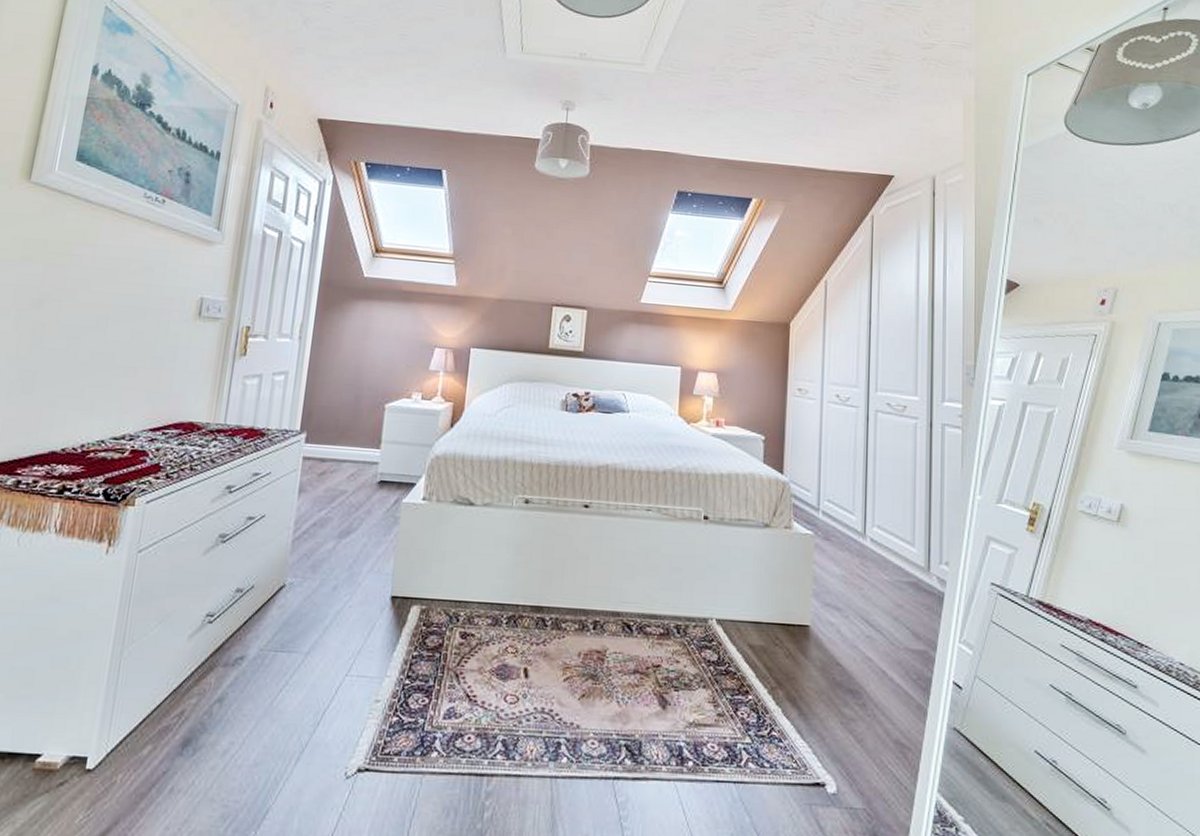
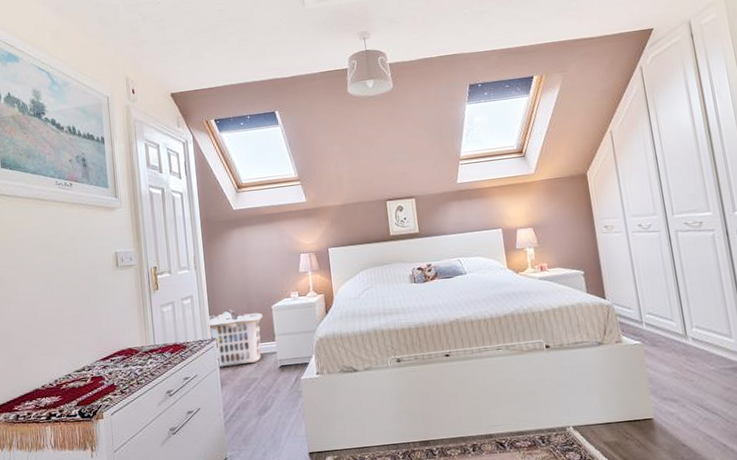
clothes hamper: none [298,397,372,472] -> present [208,308,263,368]

